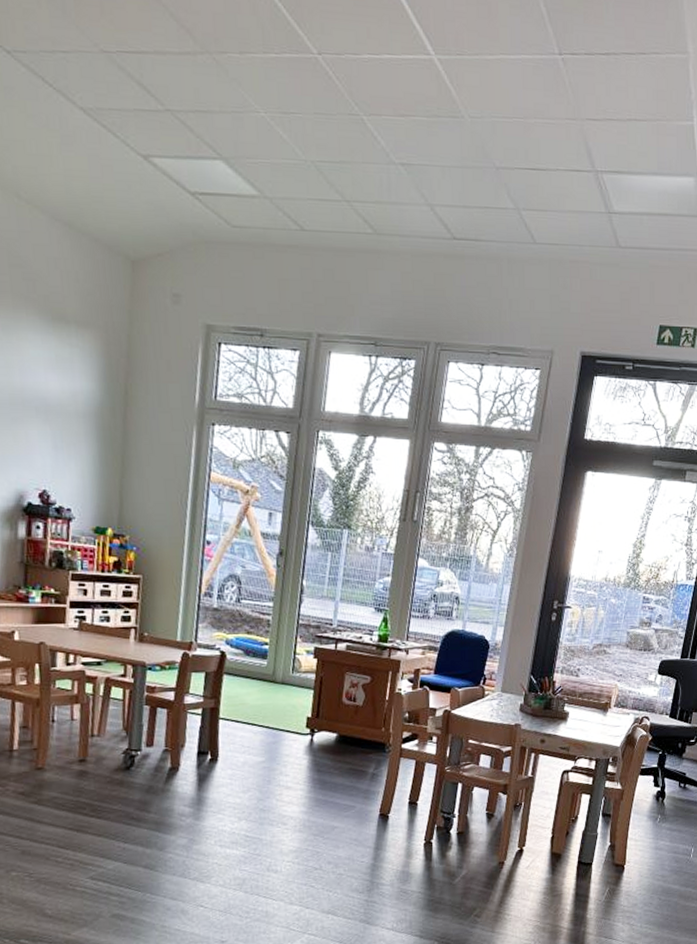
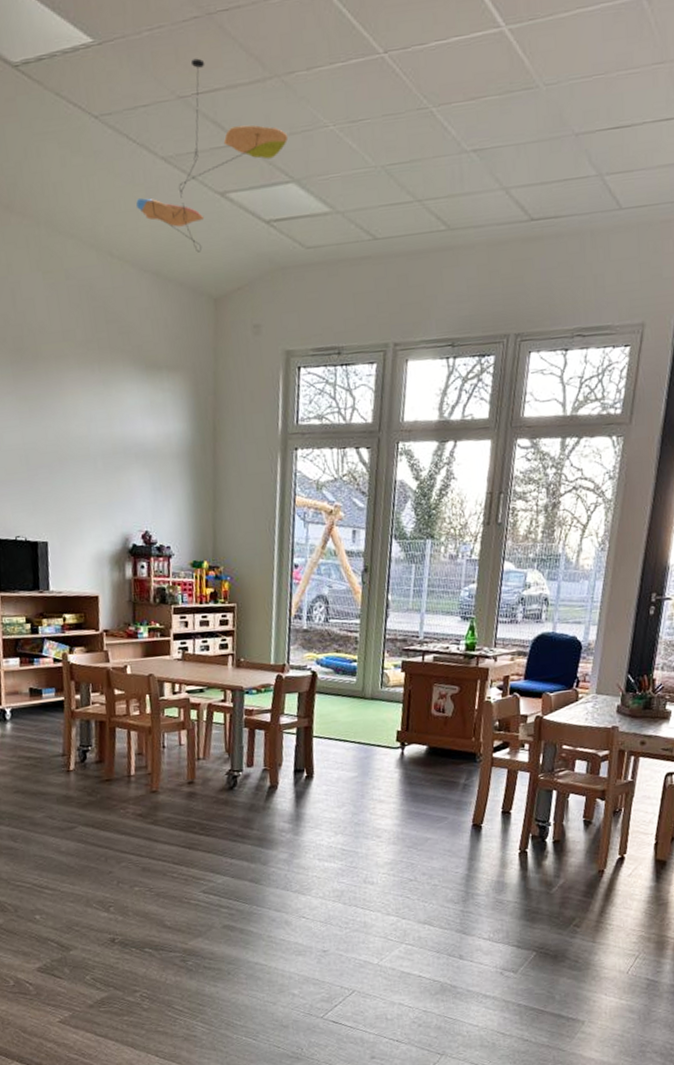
ceiling mobile: none [50,16,218,211] -> present [136,58,289,253]

